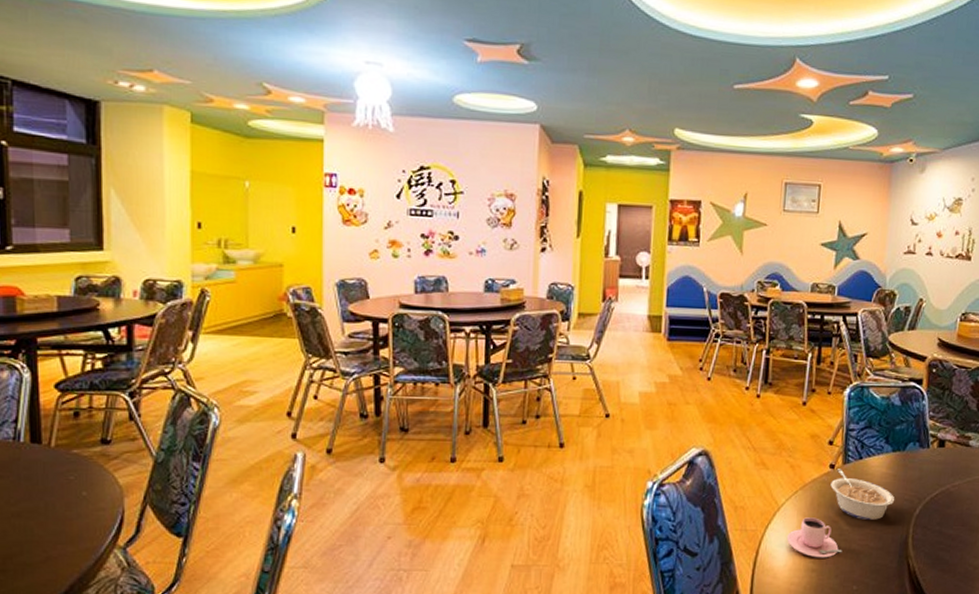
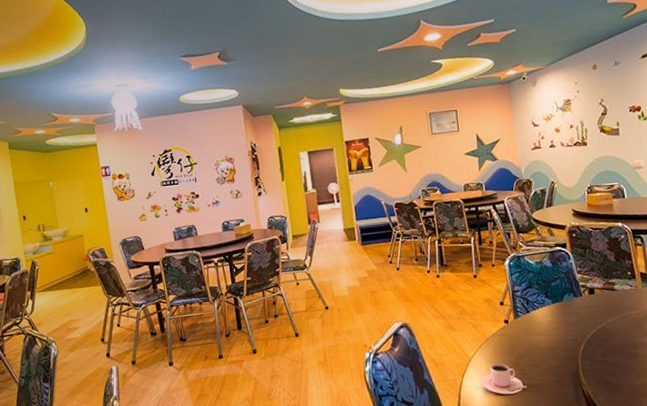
legume: present [830,469,895,520] -> none [507,322,562,360]

